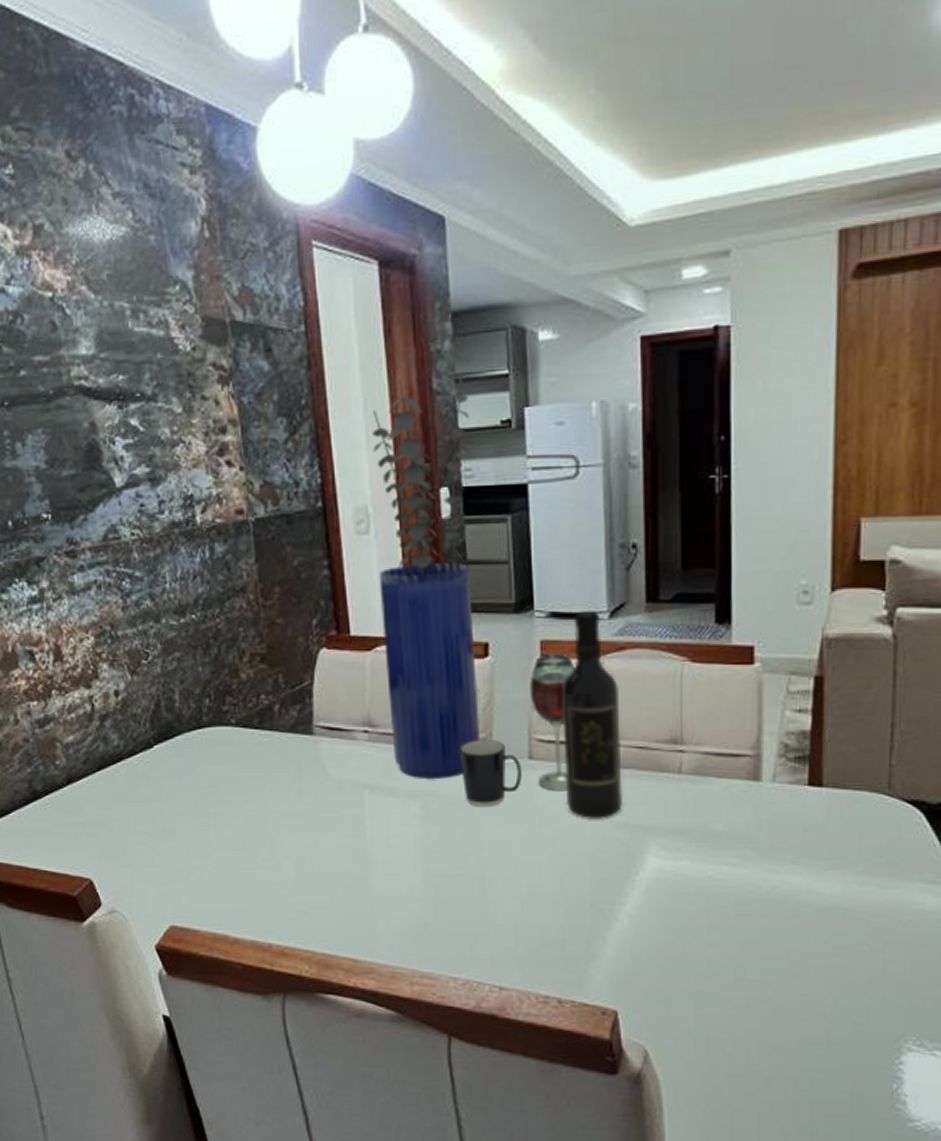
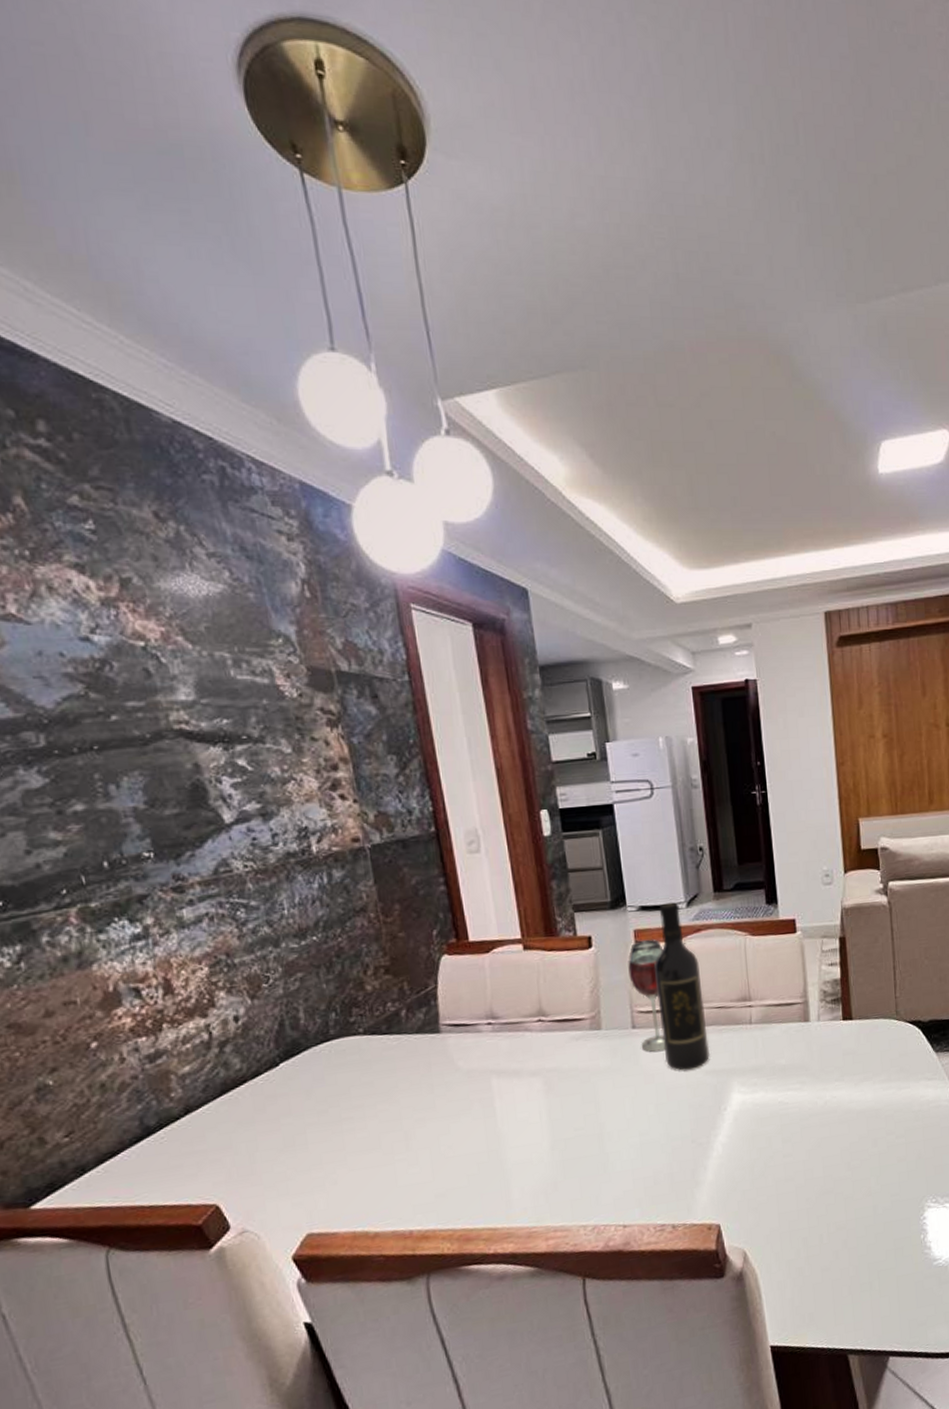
vase: present [372,371,480,780] -> none [475,714,590,1058]
mug: present [459,740,522,806] -> none [573,1016,628,1075]

